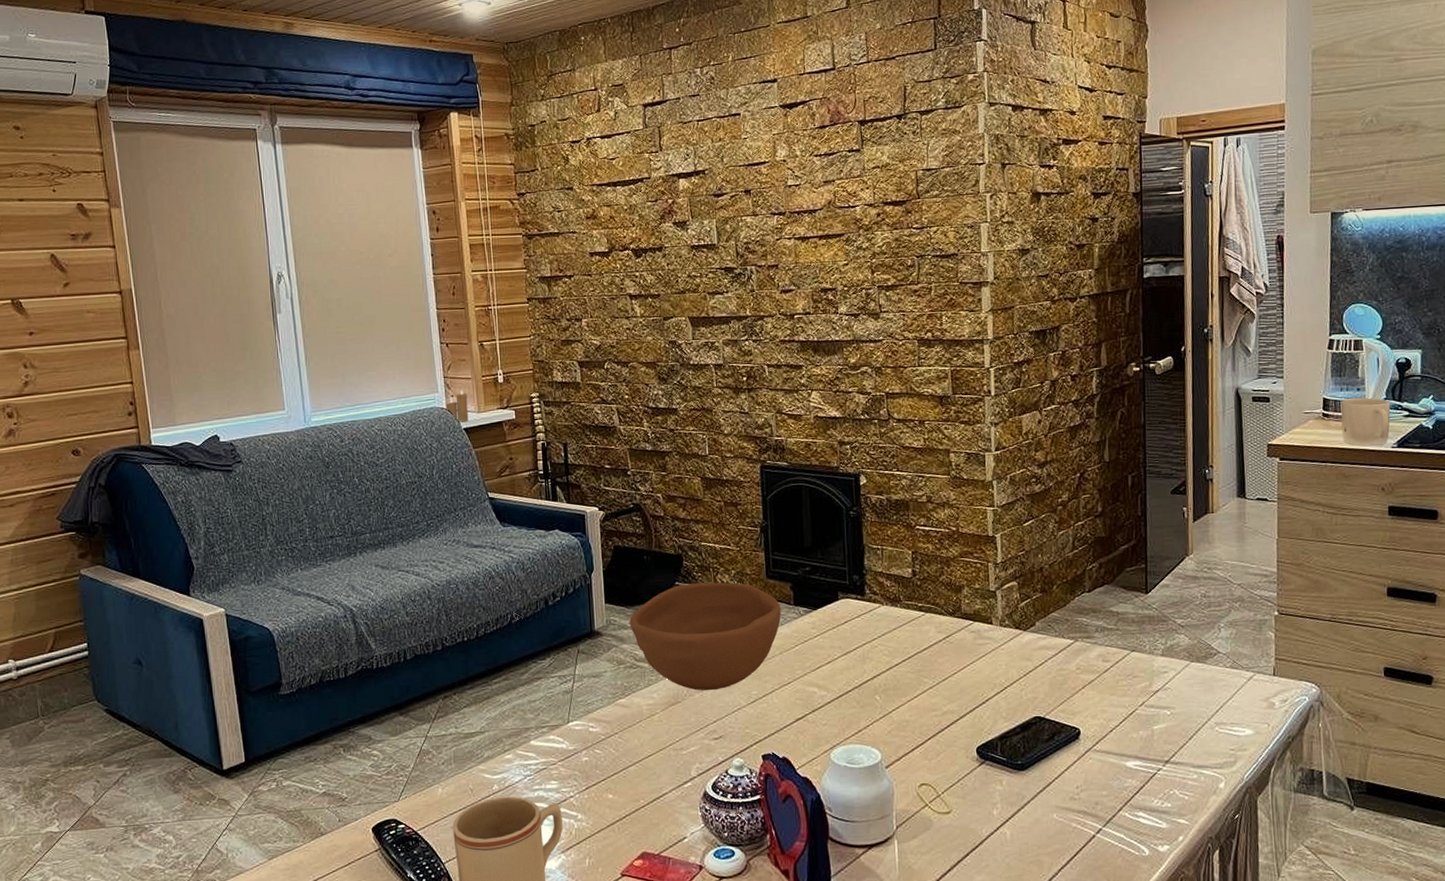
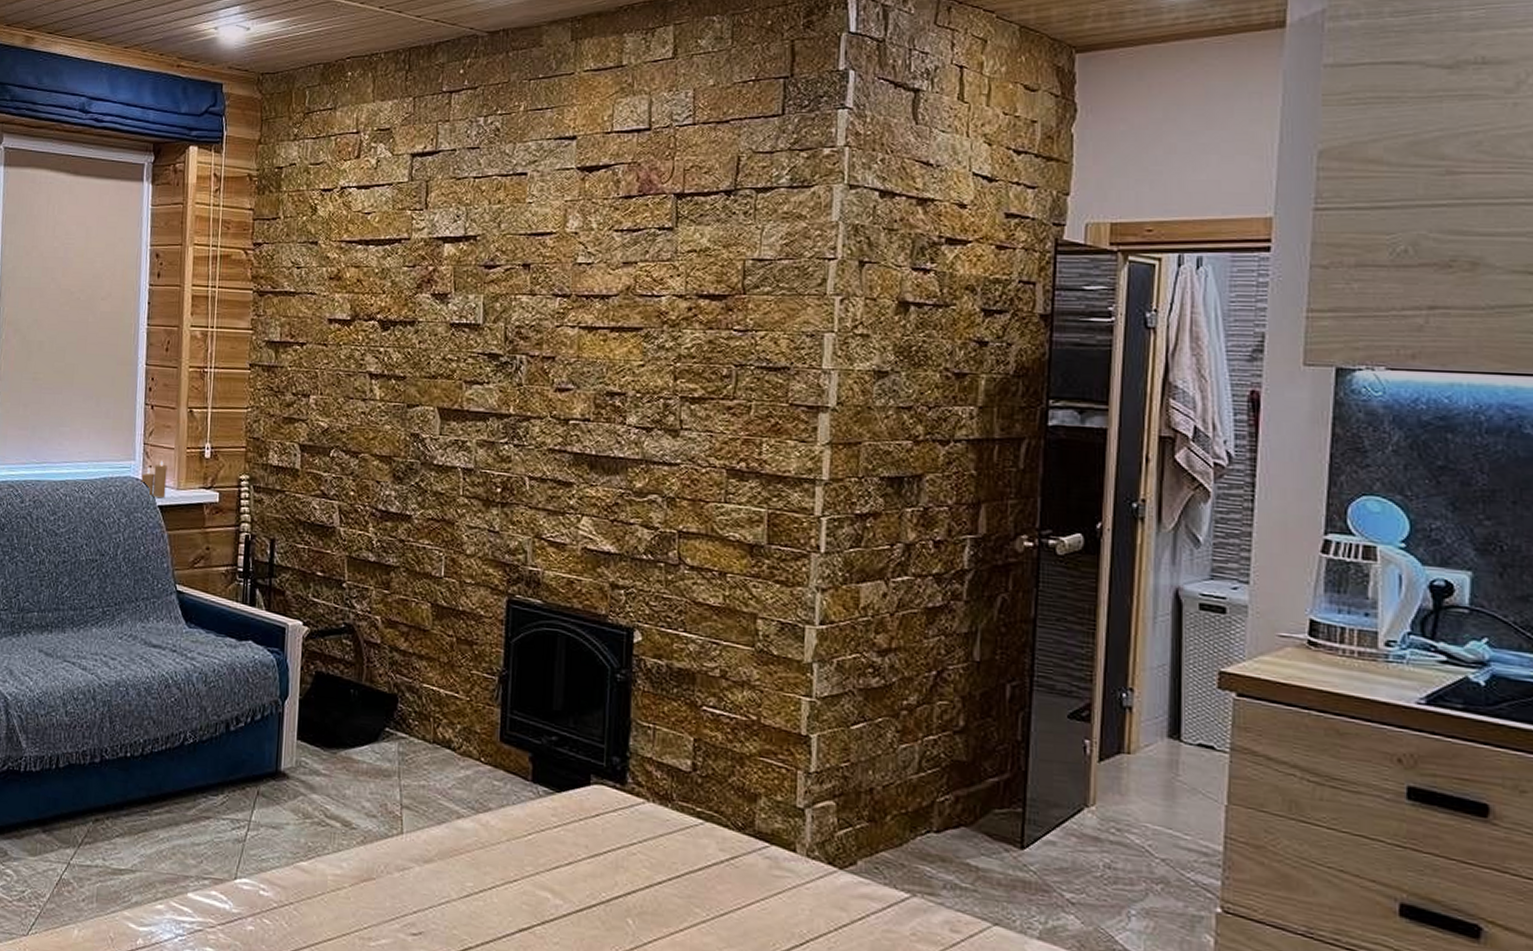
bowl: present [629,582,782,691] -> none [323,731,515,872]
mug: present [1340,397,1391,447] -> none [1337,625,1418,699]

